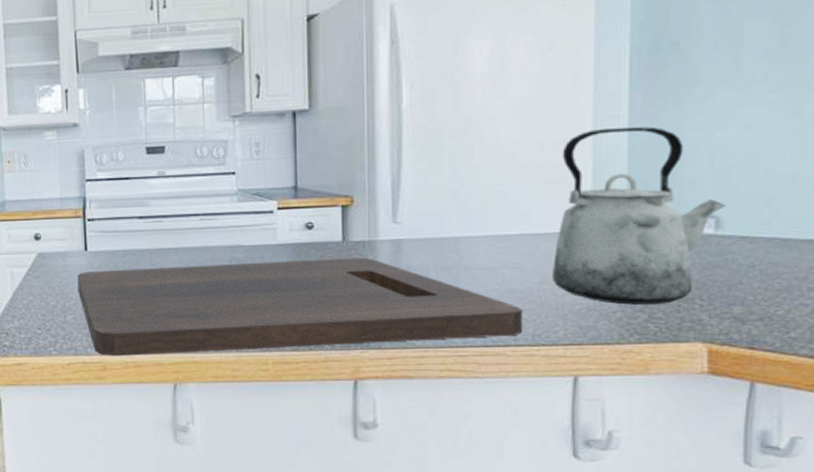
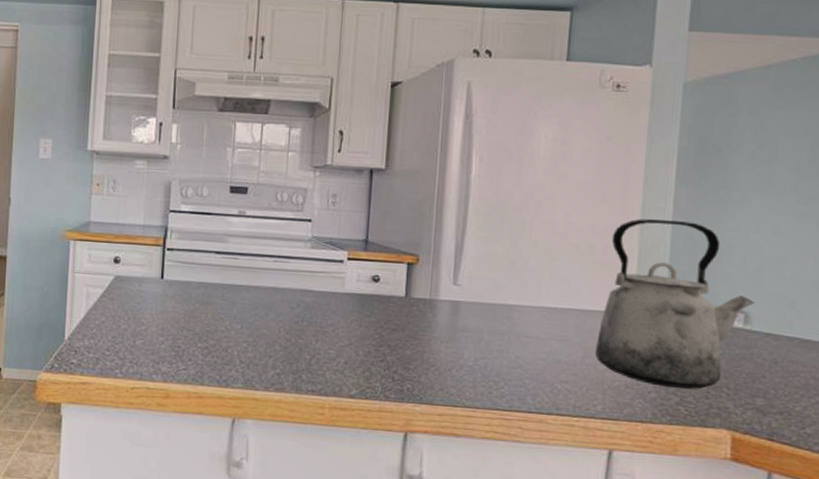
cutting board: present [77,257,523,356] -> none [150,299,567,405]

